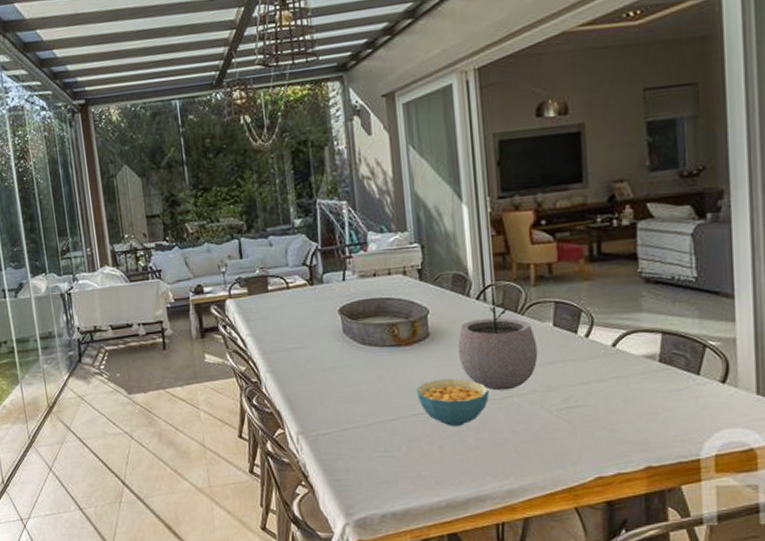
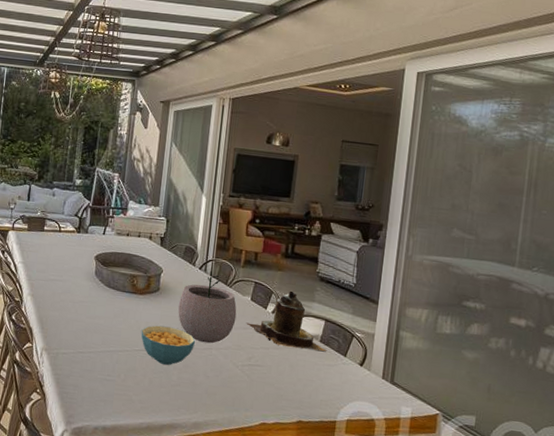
teapot: none [553,303,670,377] -> present [246,290,326,351]

